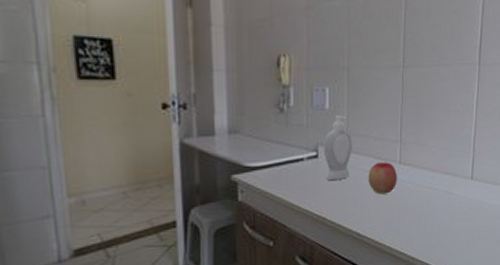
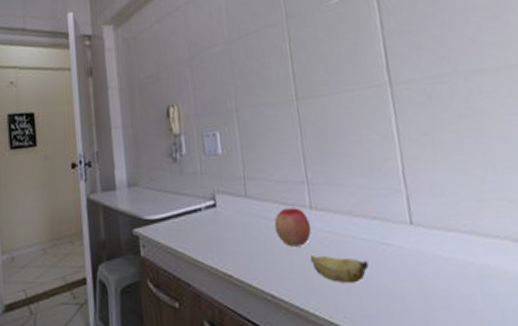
soap bottle: present [323,115,352,181] -> none [220,159,253,233]
banana: none [393,201,436,223] -> present [309,255,369,284]

